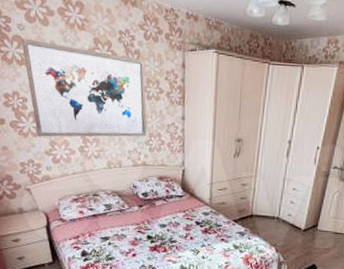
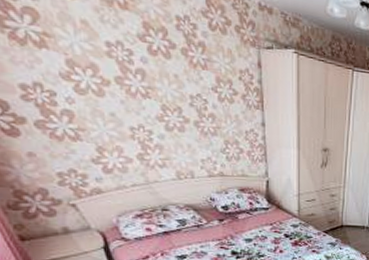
wall art: present [21,38,147,137] -> none [36,11,222,144]

